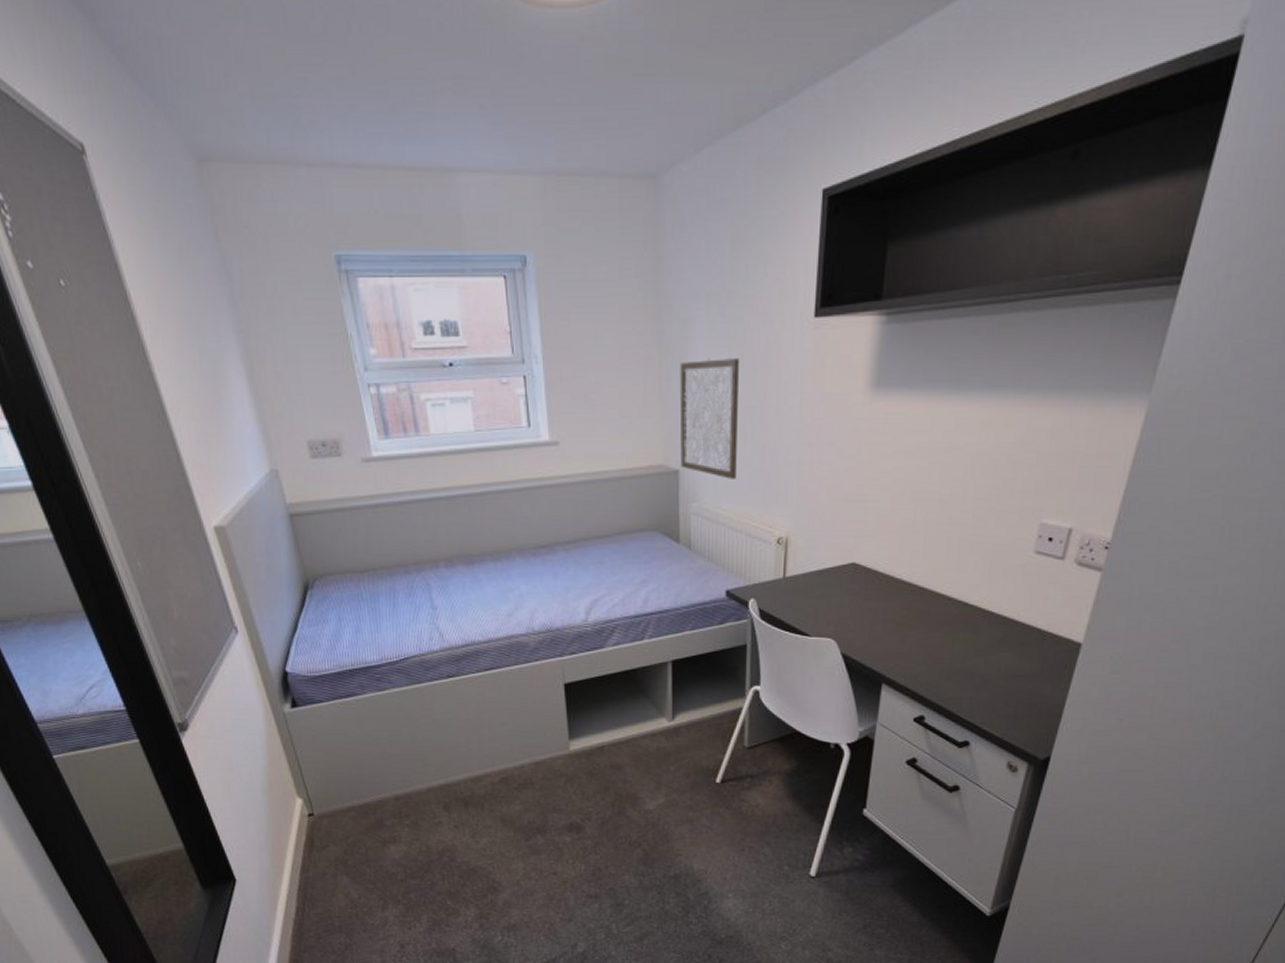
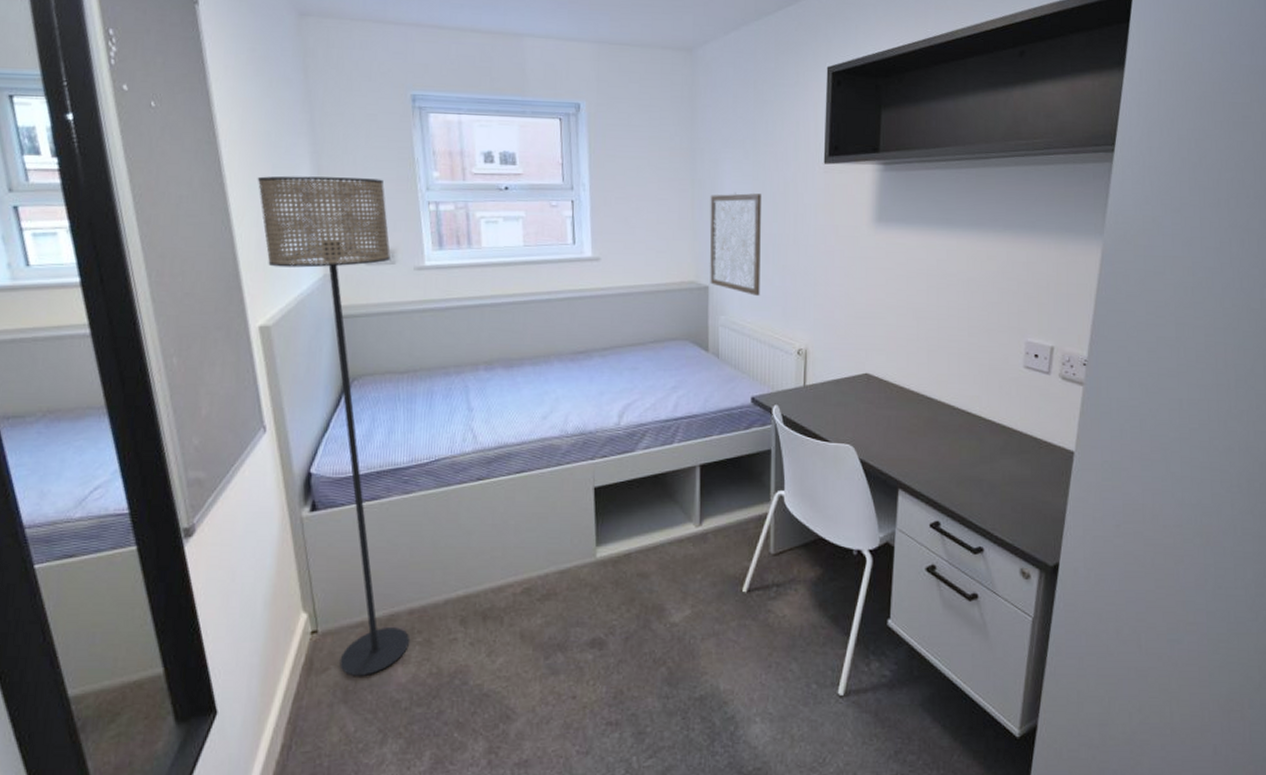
floor lamp: none [185,360,398,852] -> present [257,176,409,676]

